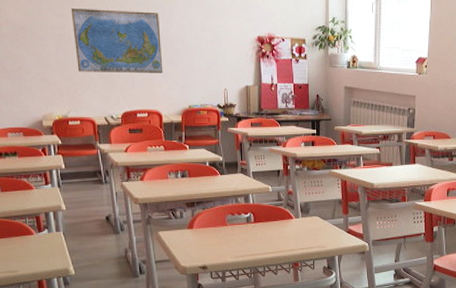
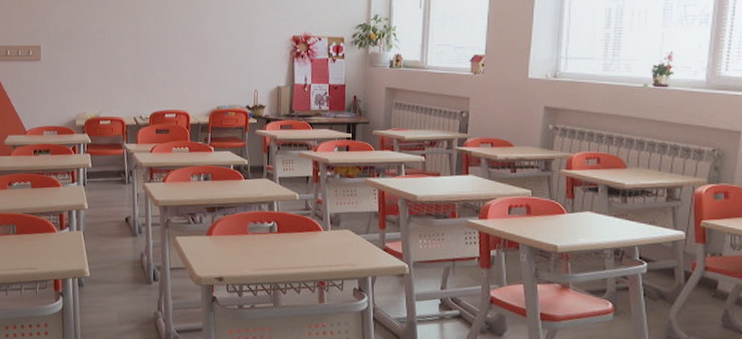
world map: present [71,8,163,73] -> none [112,13,195,74]

